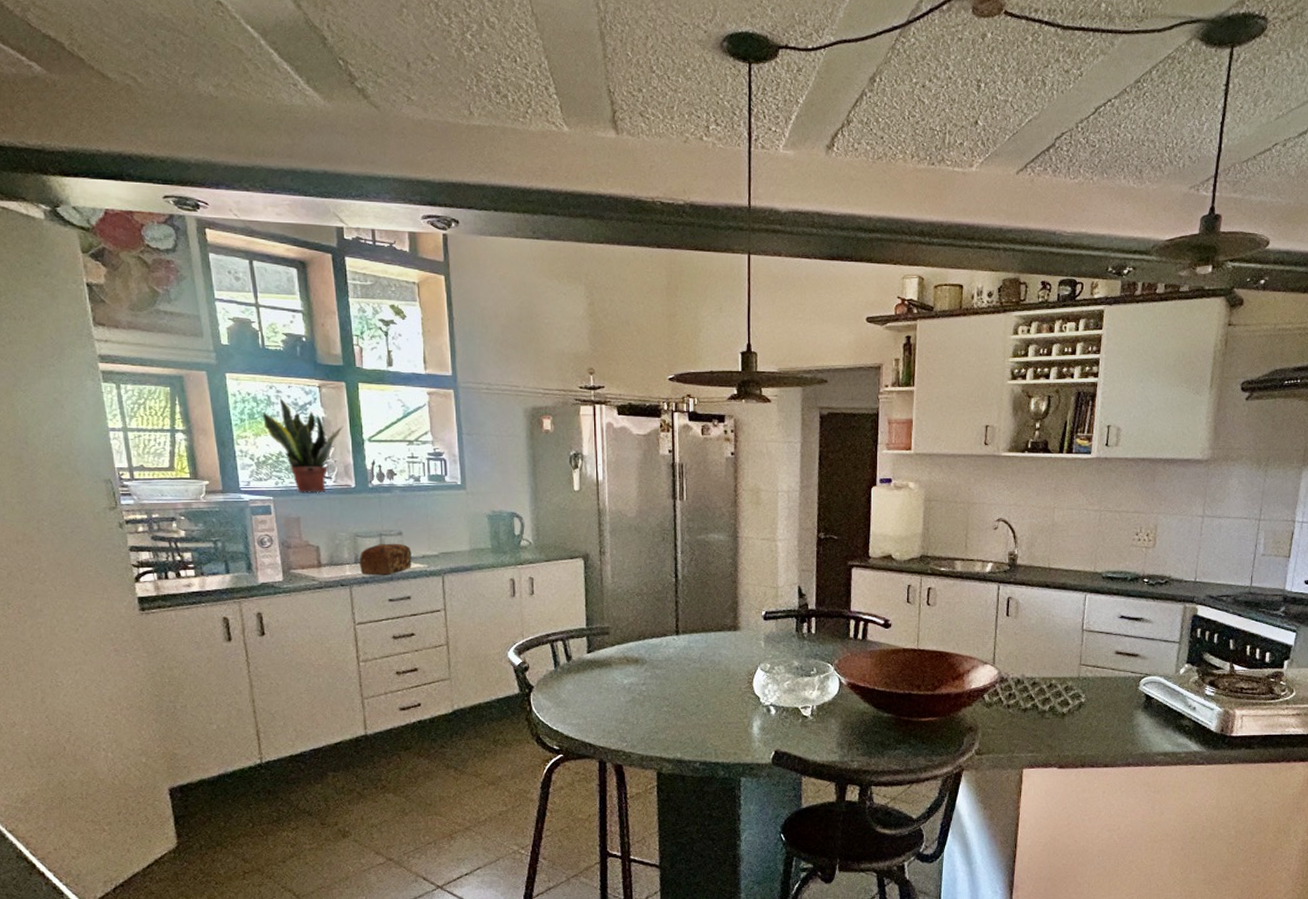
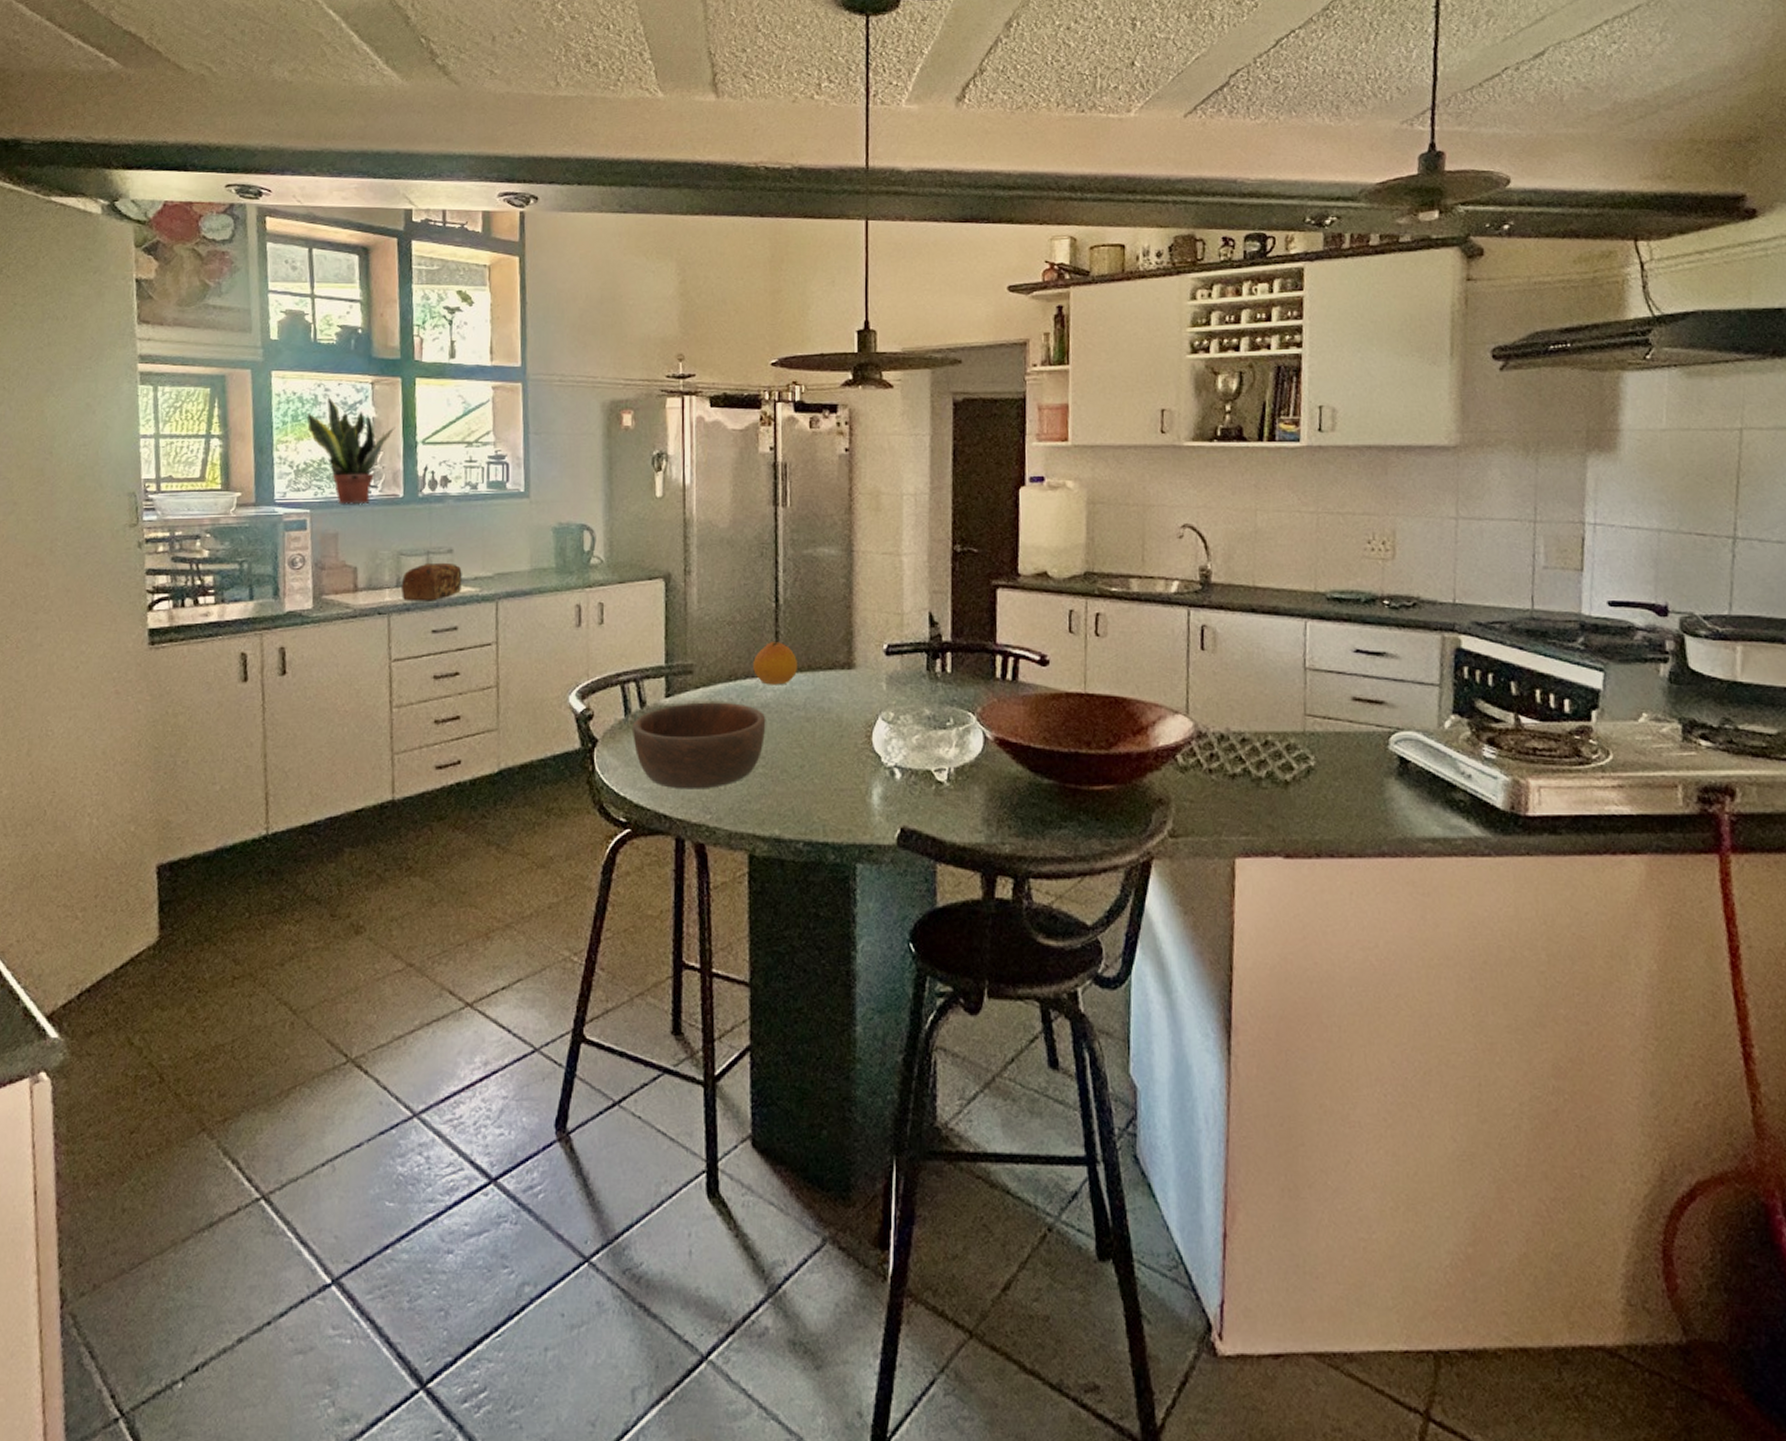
wooden bowl: none [560,656,669,724] -> present [631,702,766,790]
fruit: none [658,608,693,643] -> present [753,641,797,685]

